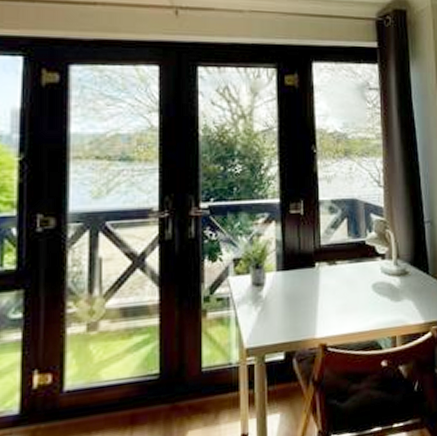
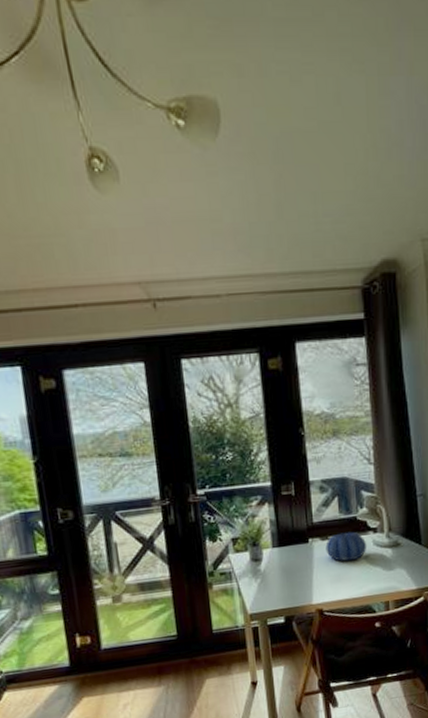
decorative bowl: none [332,257,375,290] -> present [325,531,367,562]

